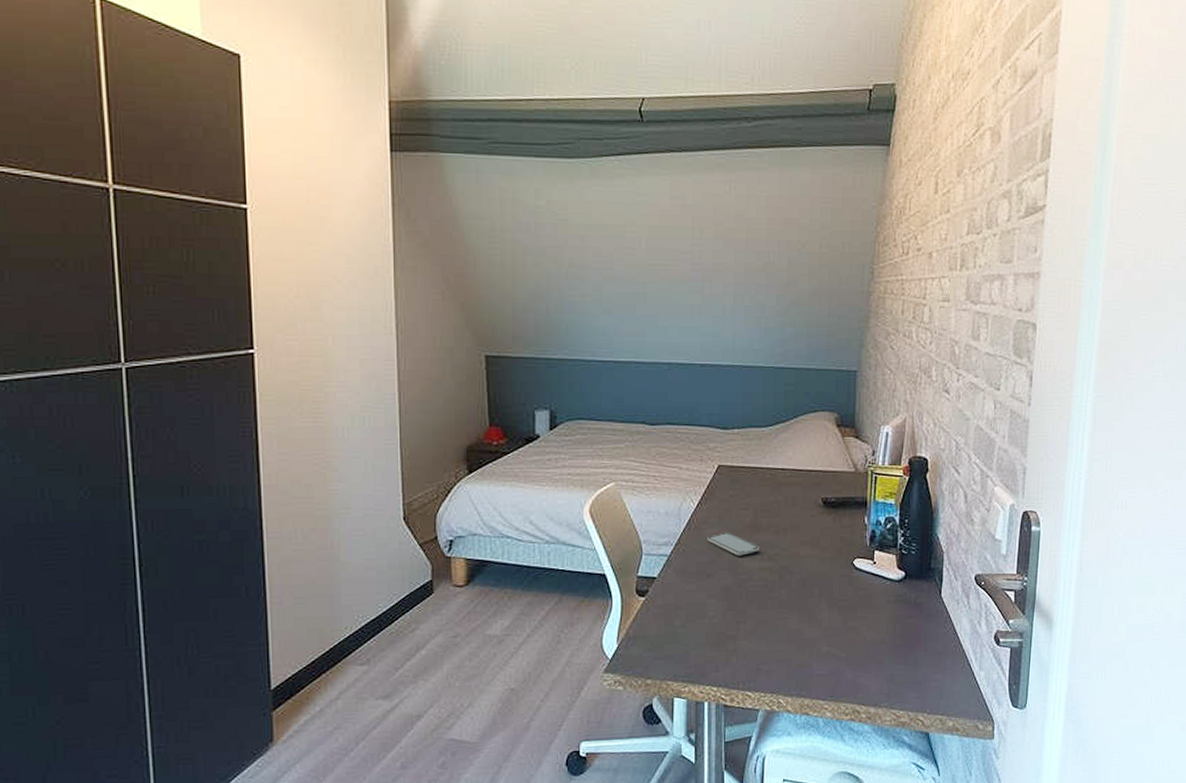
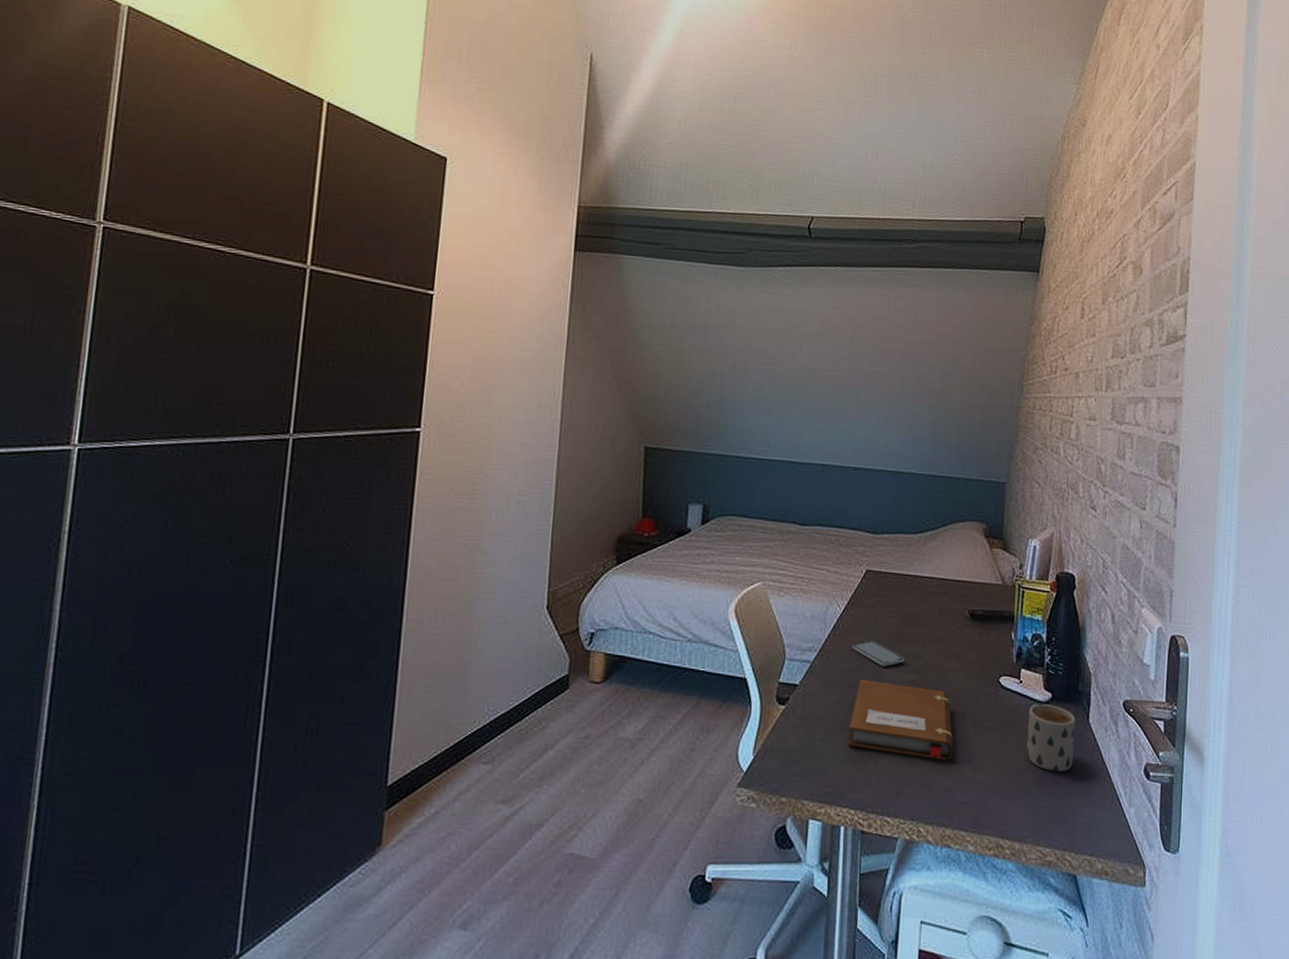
notebook: none [707,569,810,639] -> present [847,680,954,760]
mug: none [880,582,929,644] -> present [1026,704,1076,772]

